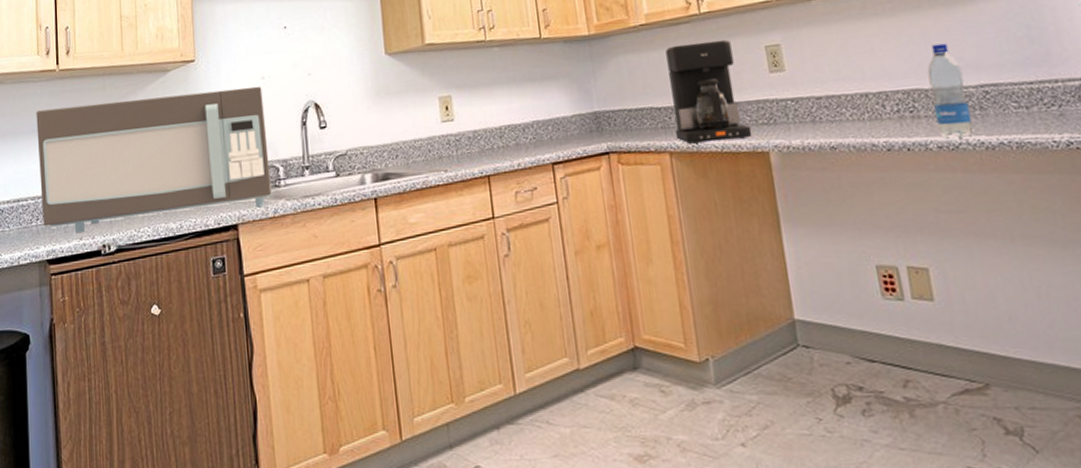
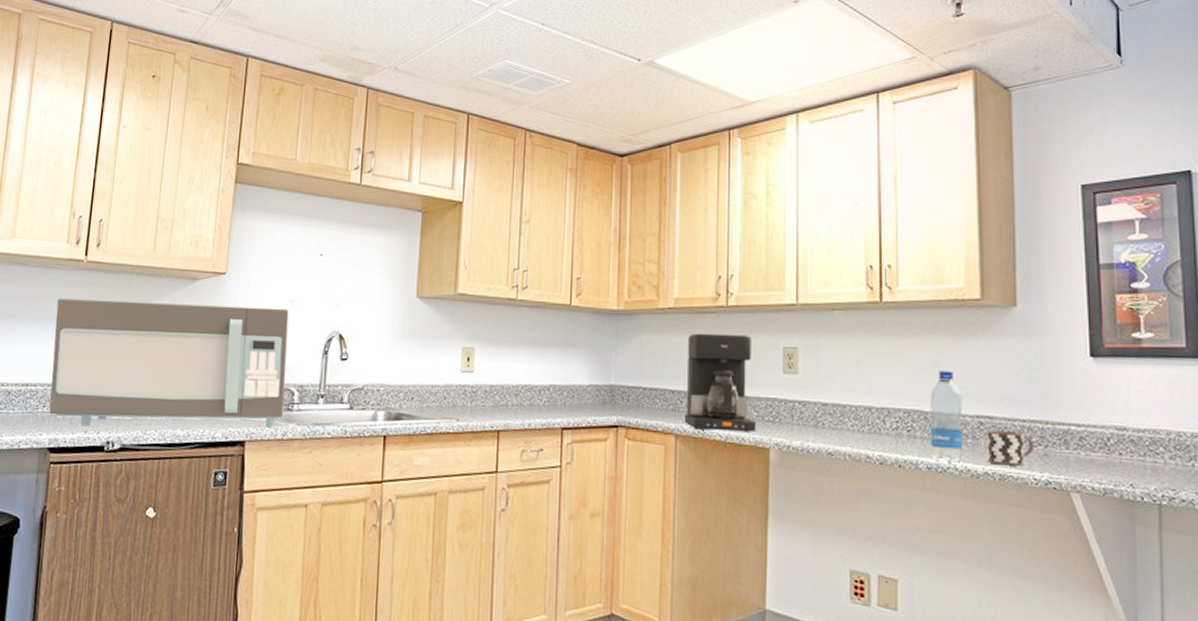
cup: none [993,95,1048,133] -> present [985,430,1033,466]

